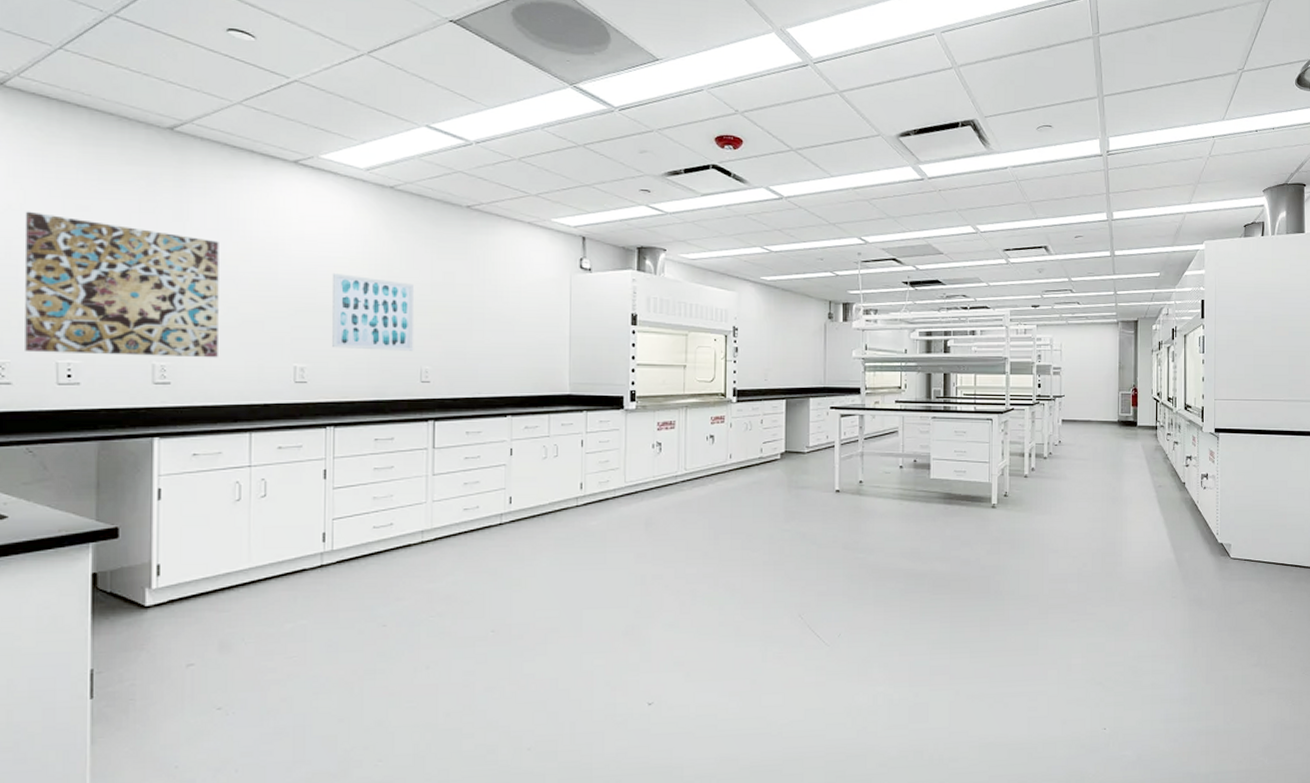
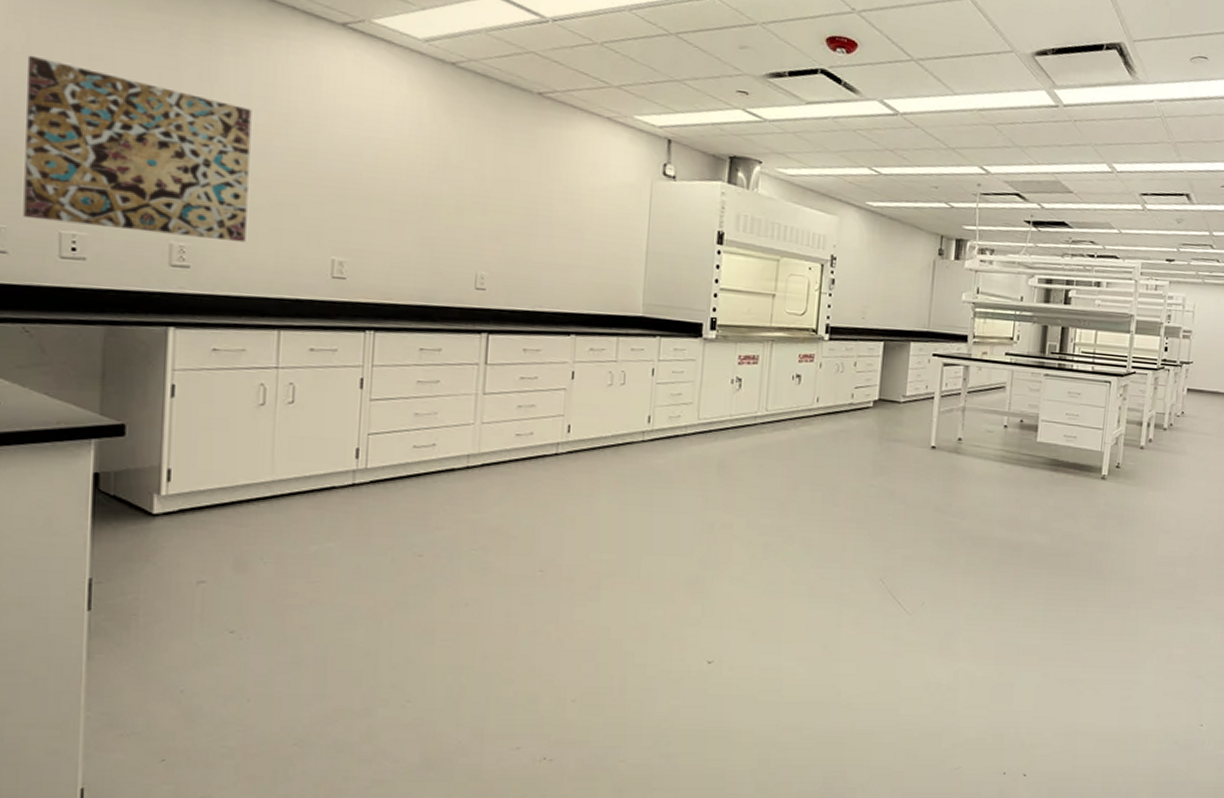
wall art: present [332,272,415,351] -> none [377,156,474,253]

